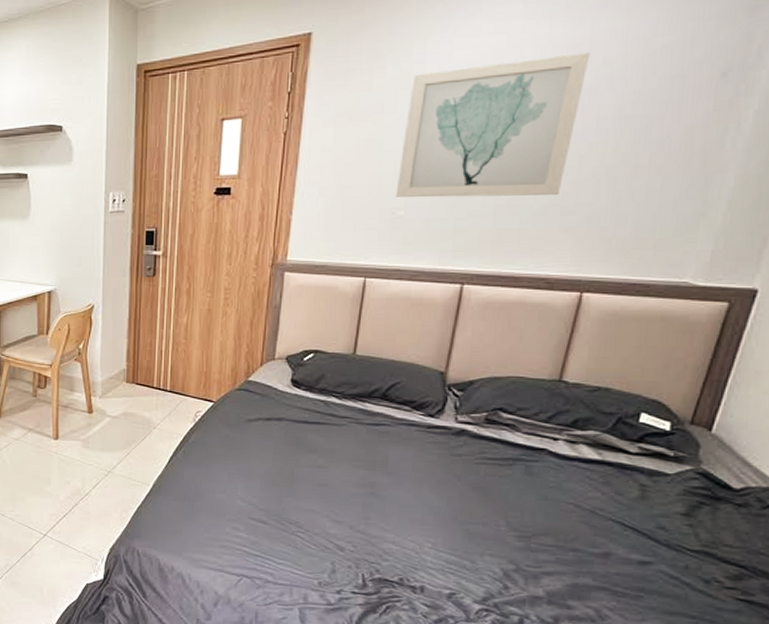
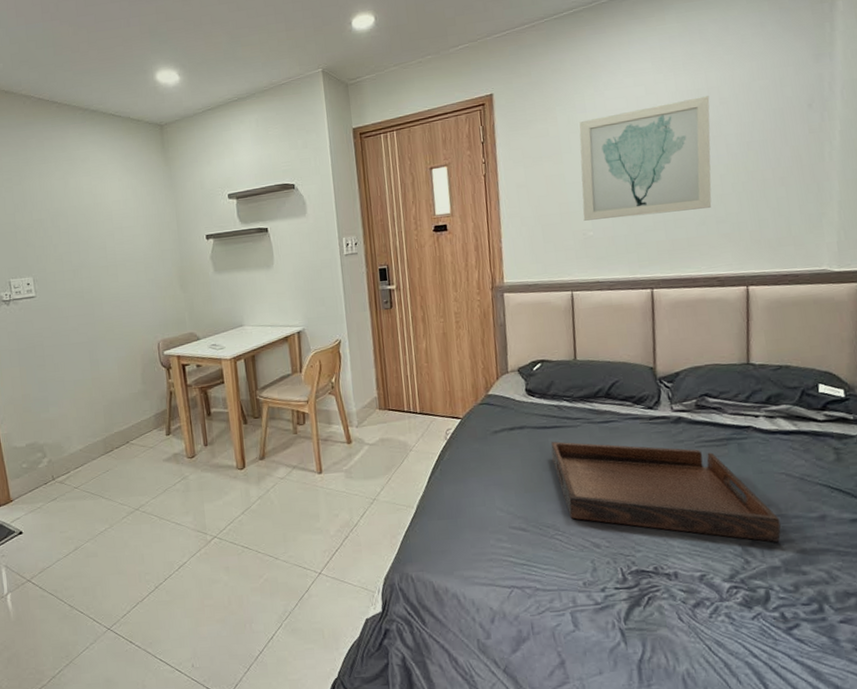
serving tray: none [308,438,555,572] -> present [551,441,781,542]

